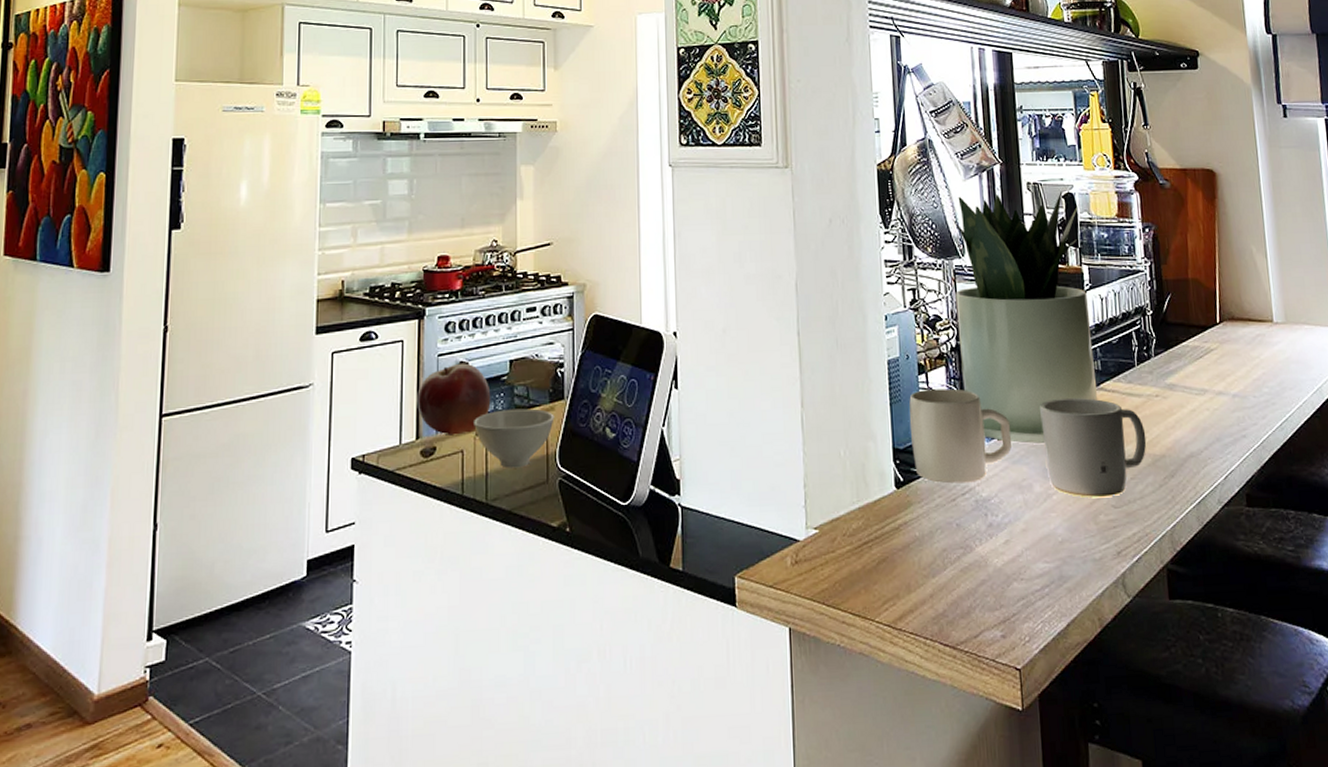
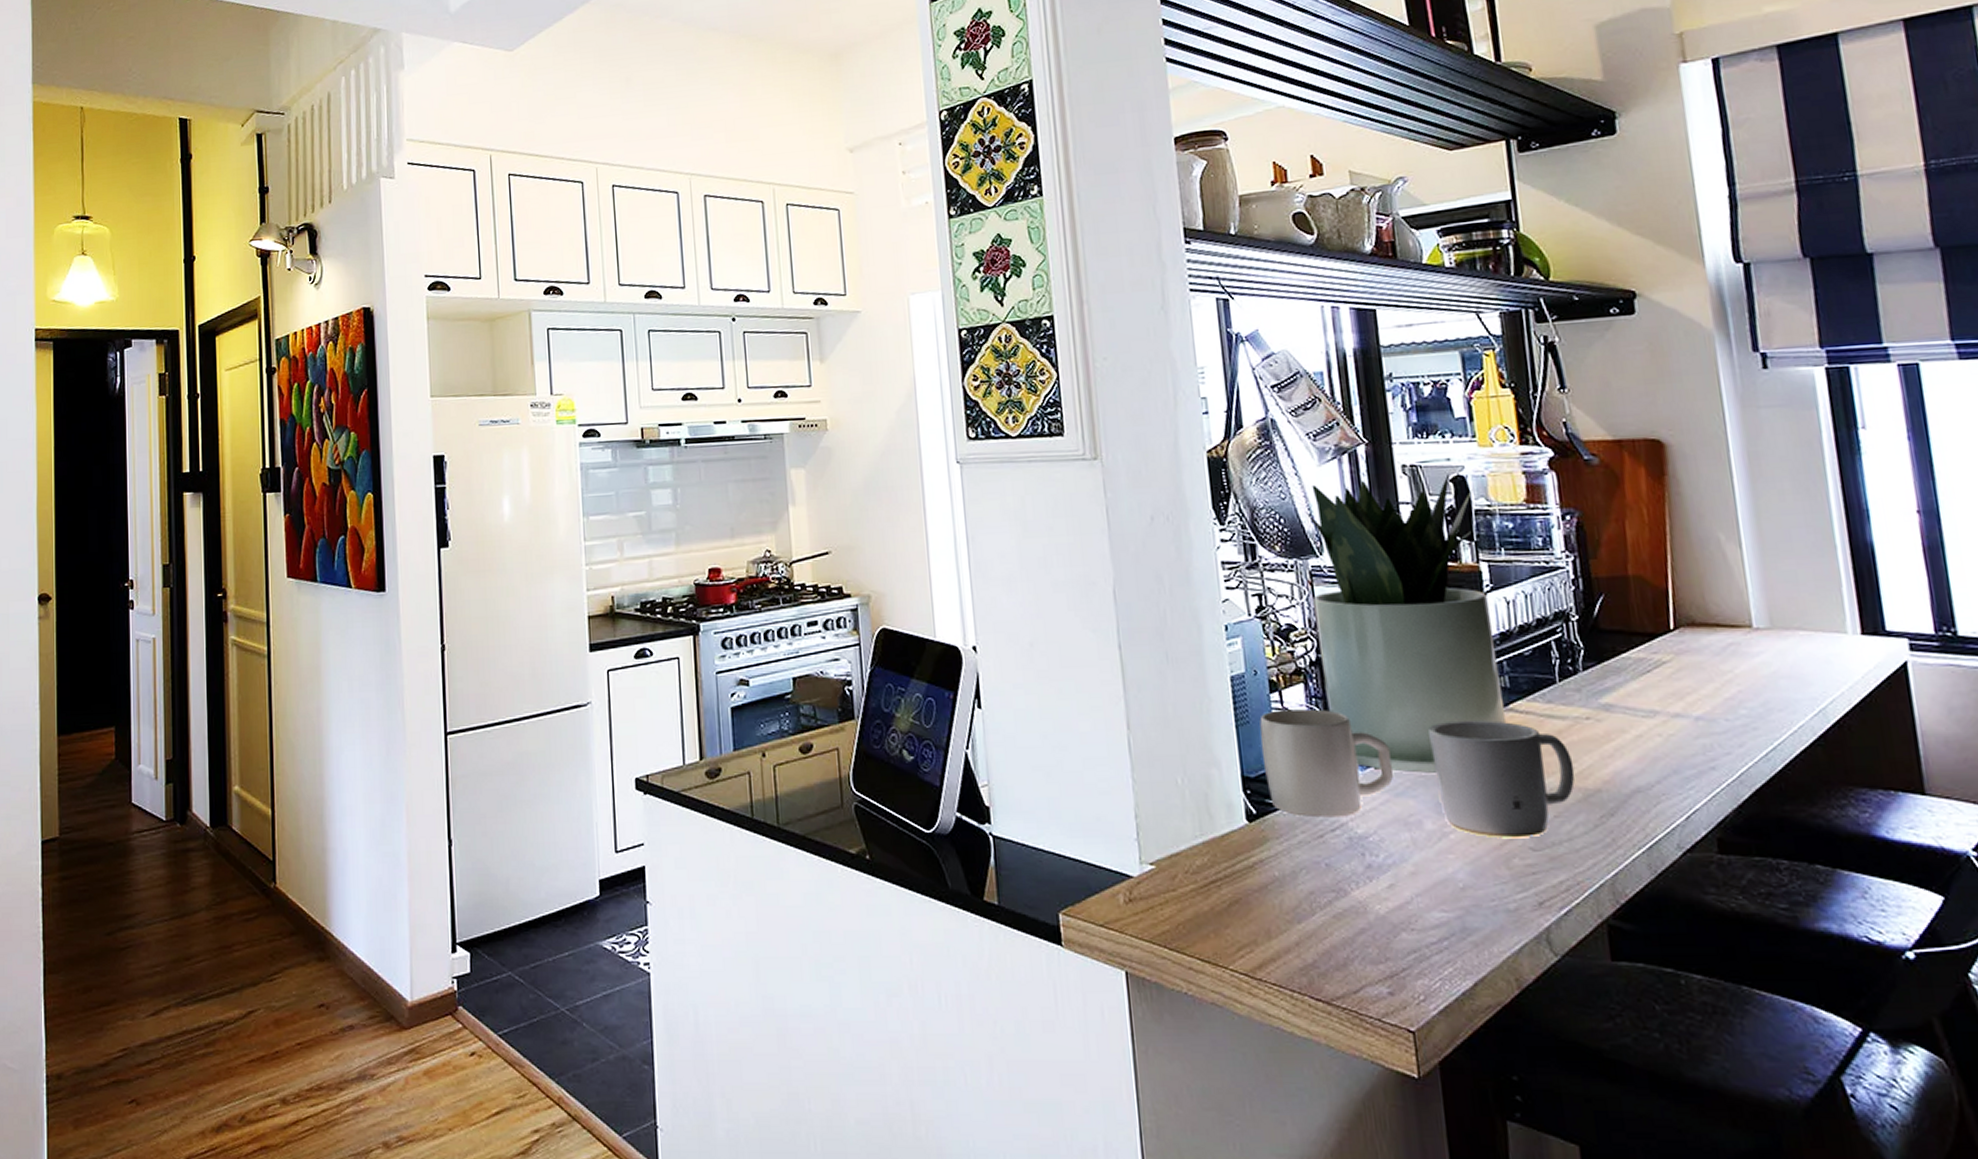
fruit: present [417,363,491,436] -> none [697,680,776,756]
bowl: present [472,408,554,469] -> none [757,728,846,792]

